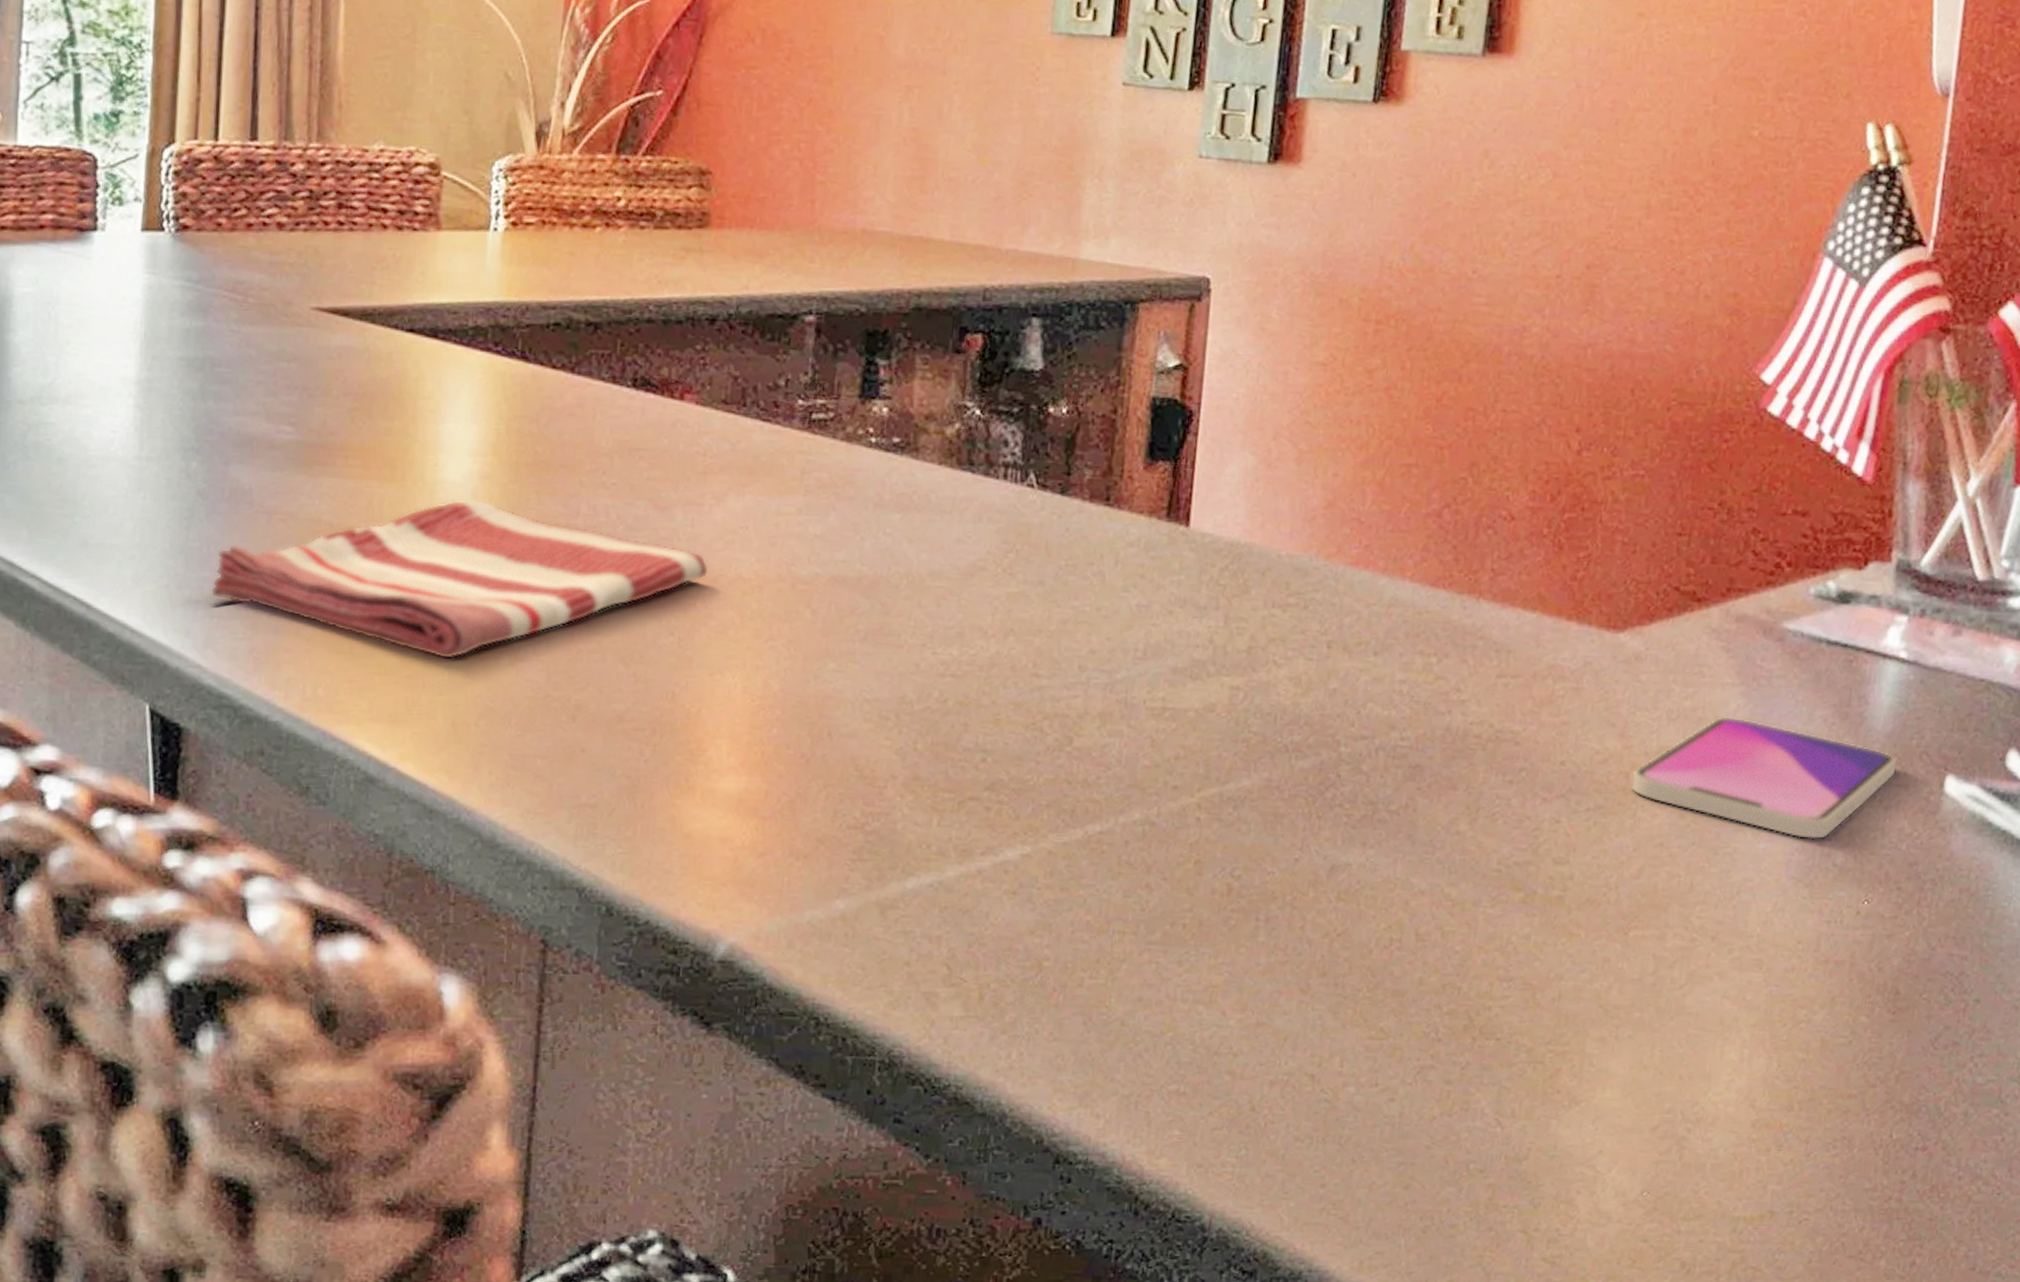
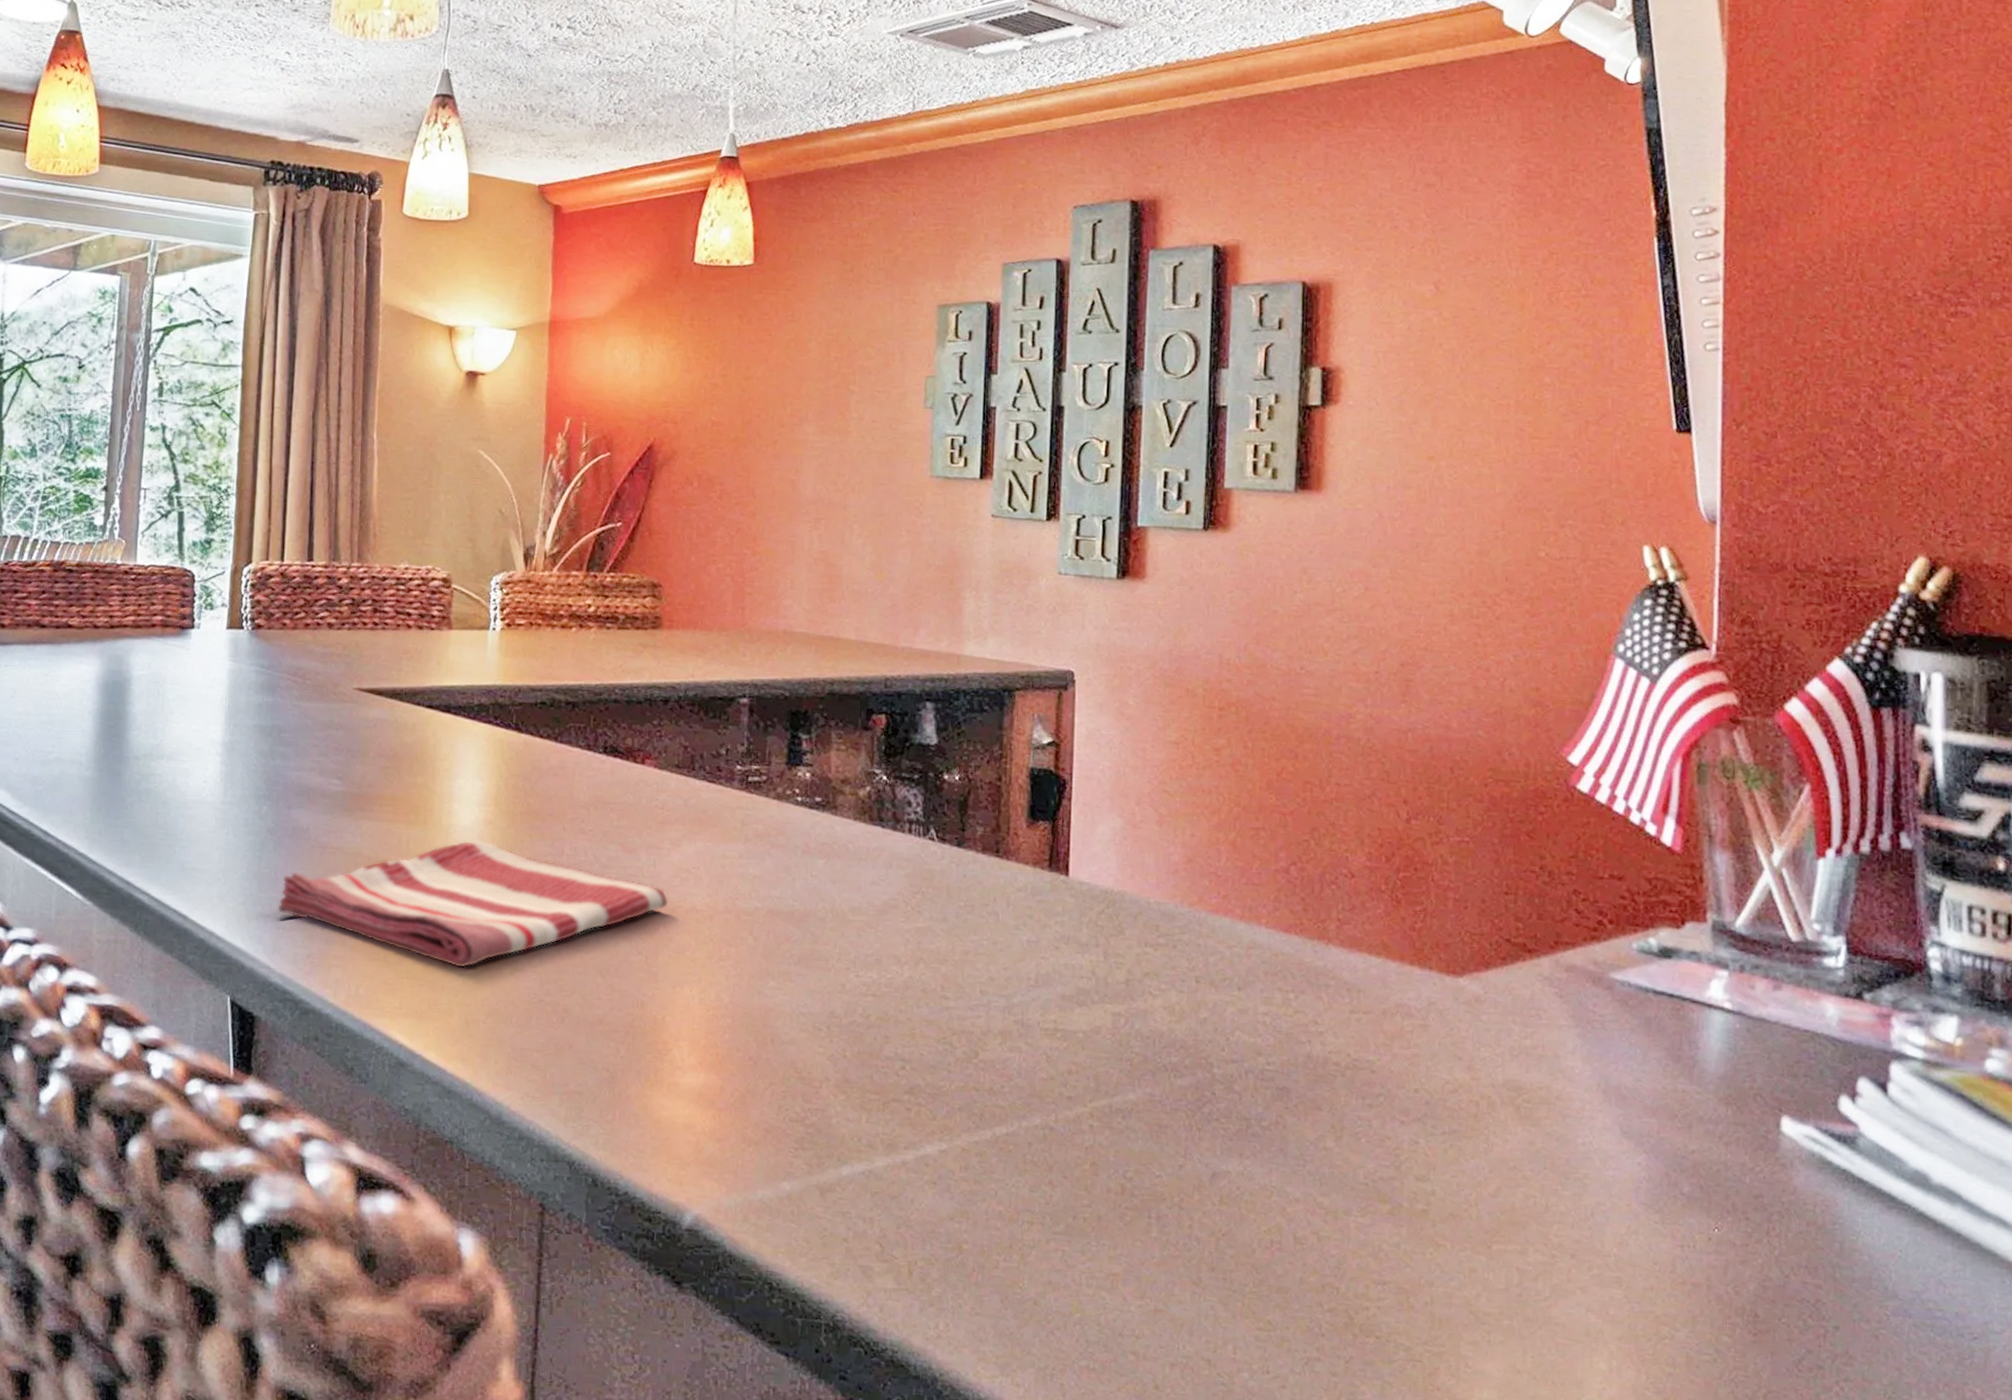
smartphone: present [1631,716,1897,840] -> none [1482,1055,1732,1170]

